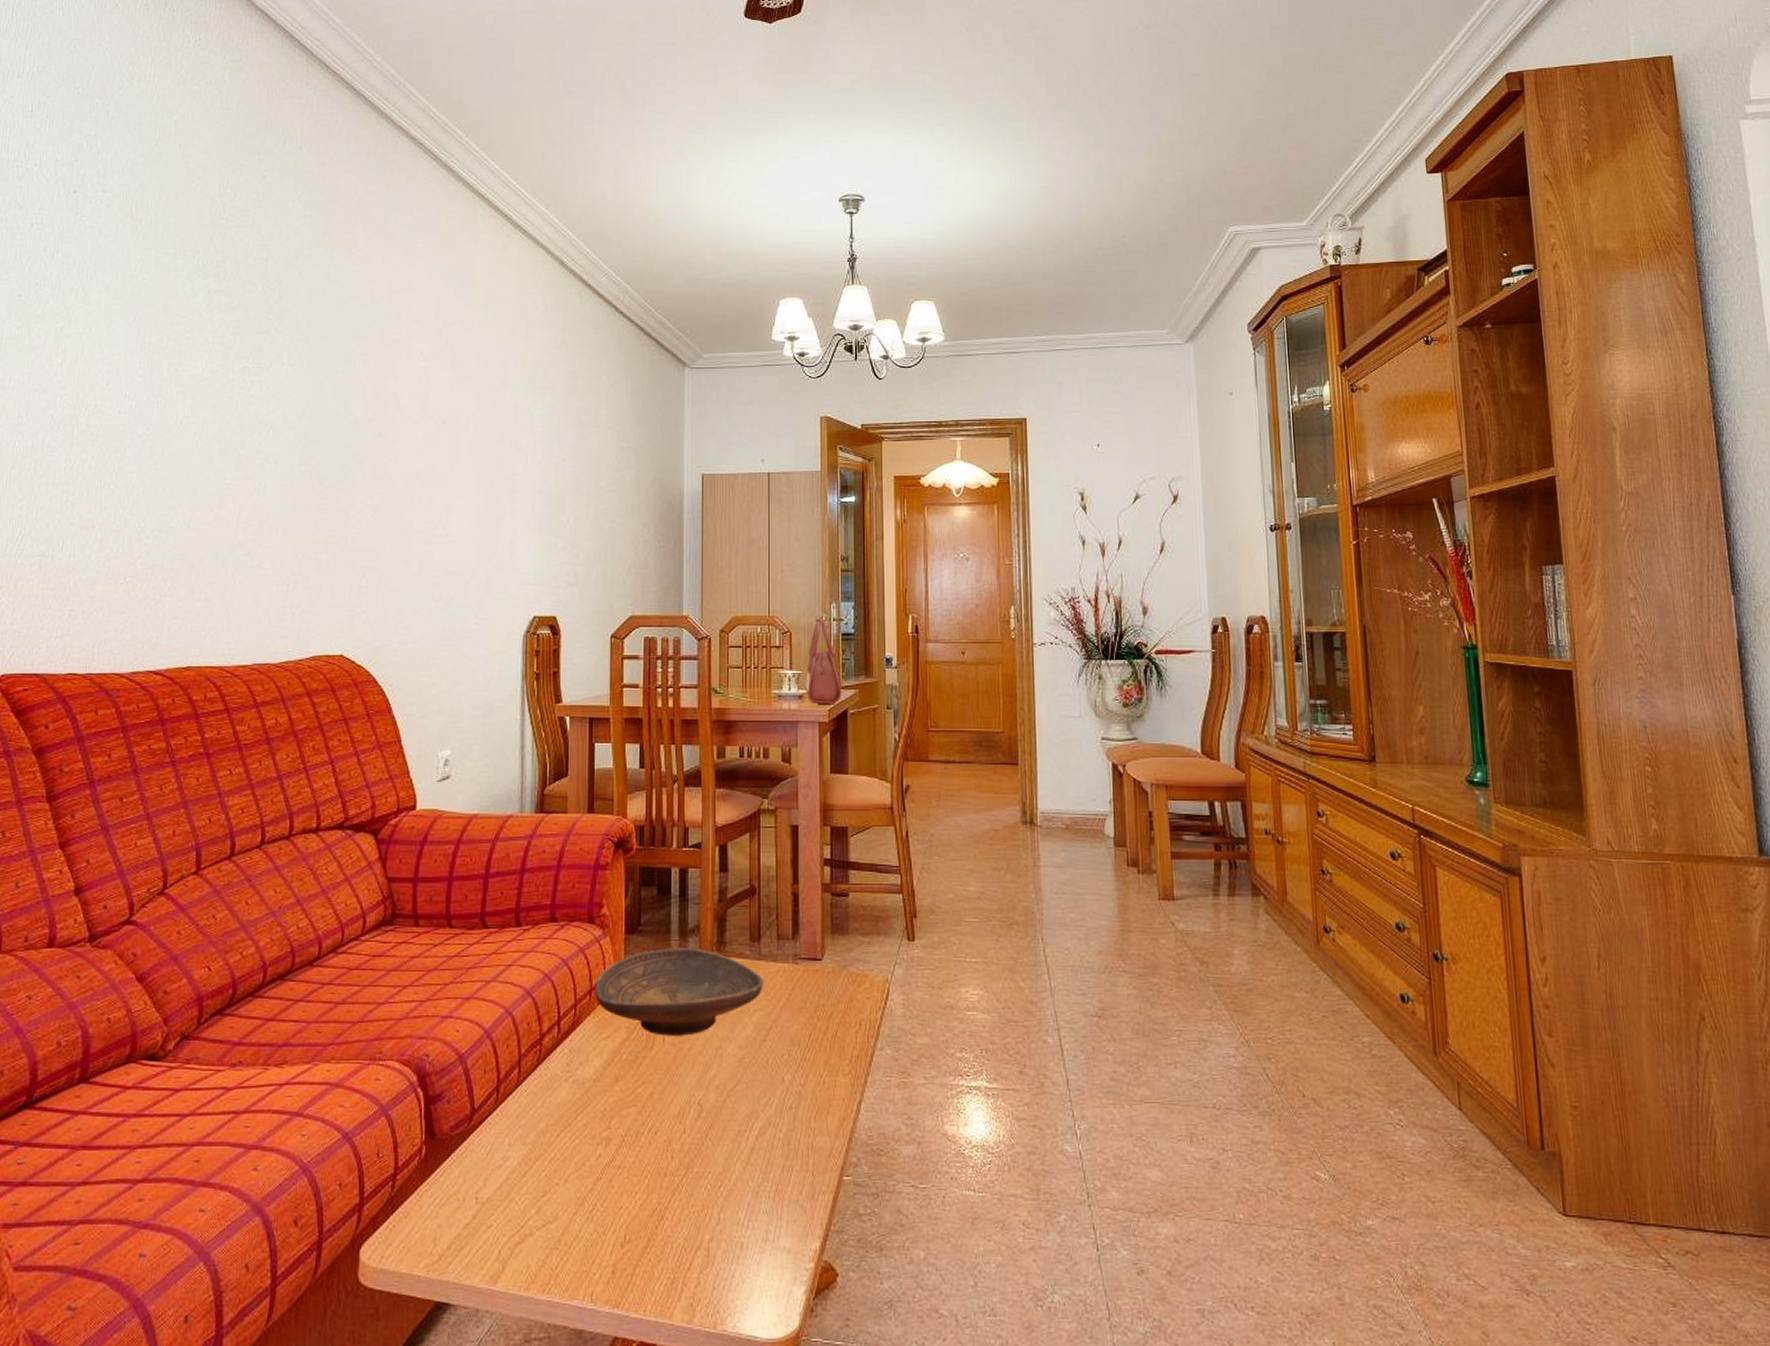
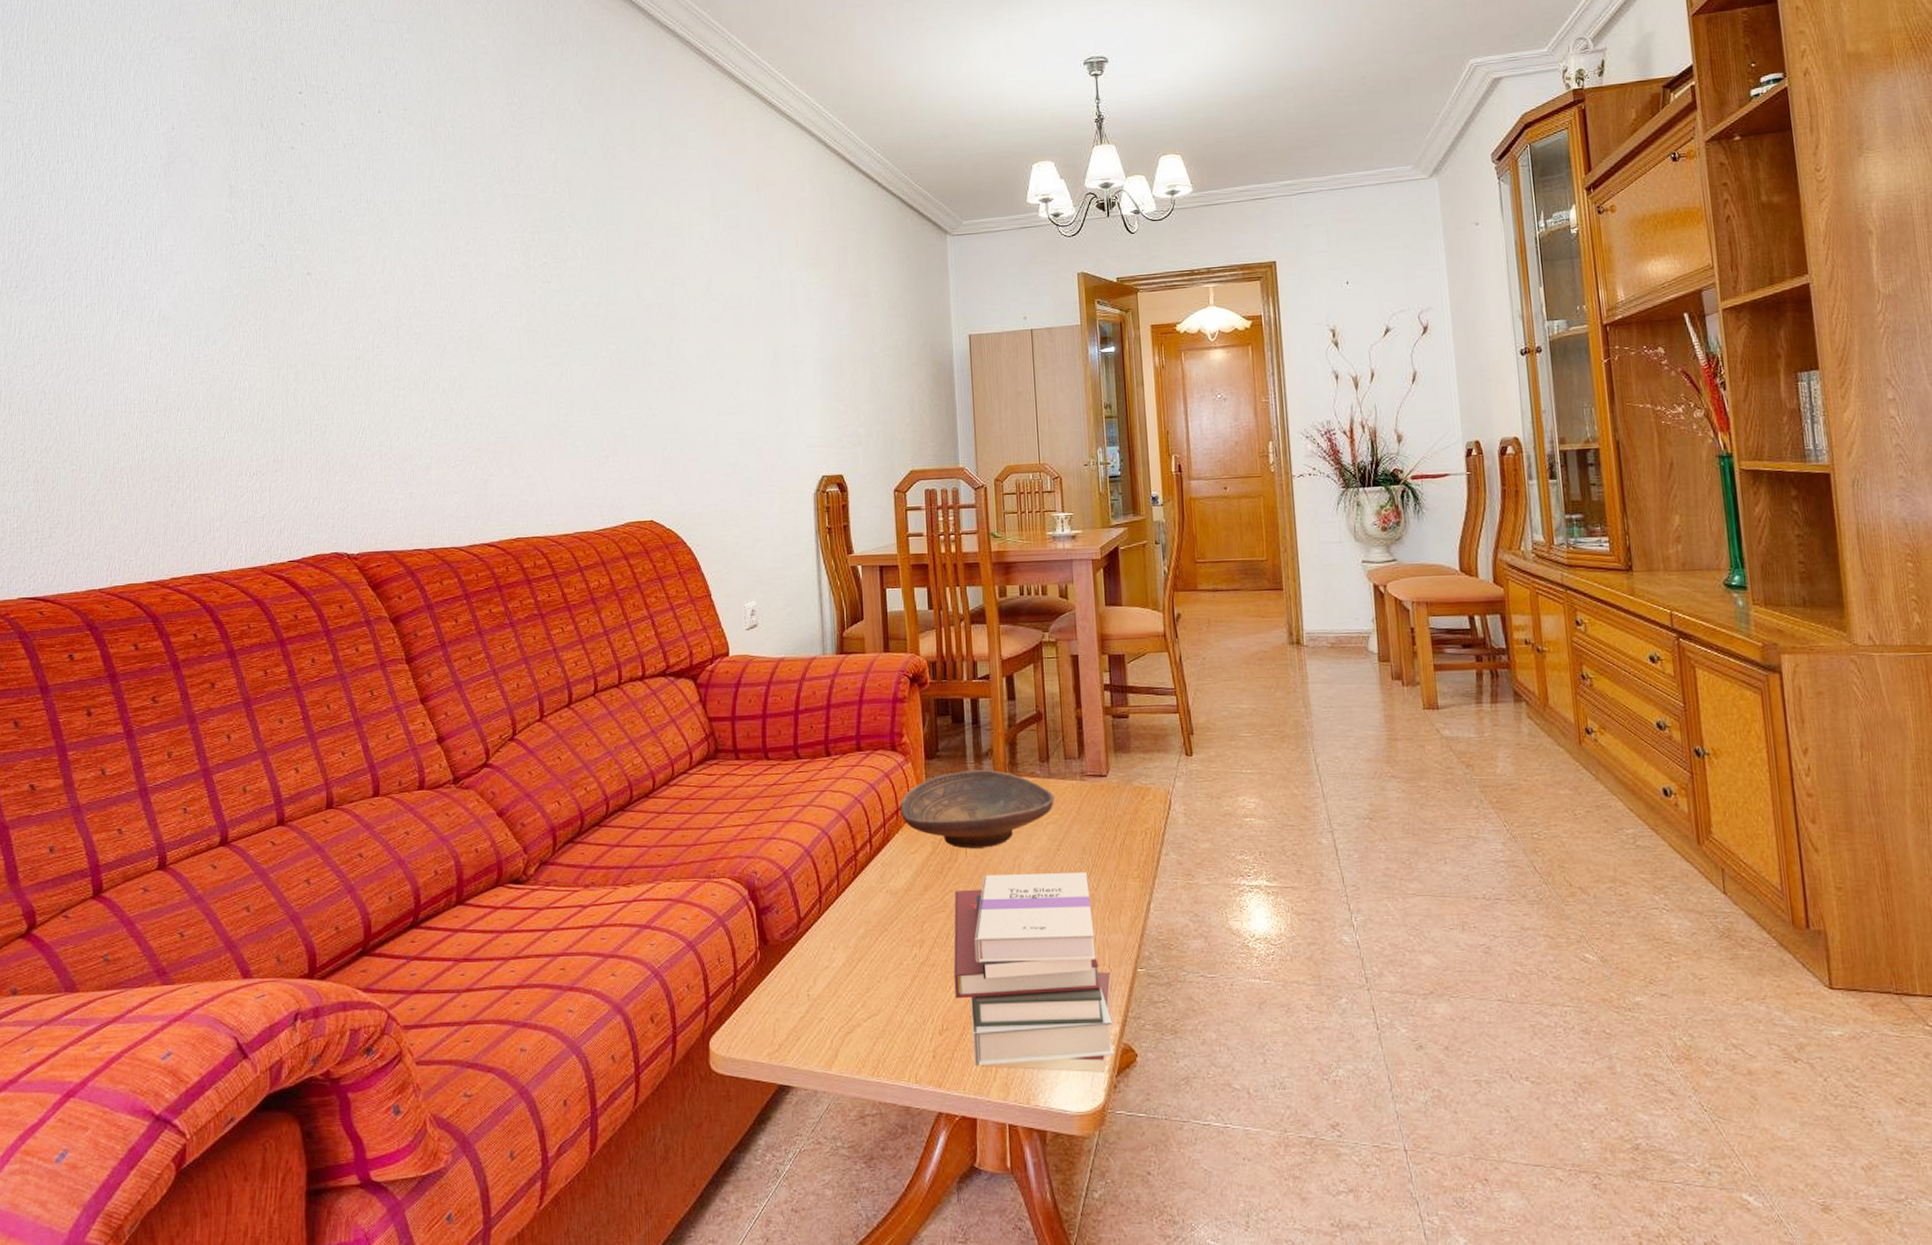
books: none [641,1065,814,1293] -> present [953,871,1114,1072]
handbag: present [806,619,842,705] -> none [1077,463,1112,543]

